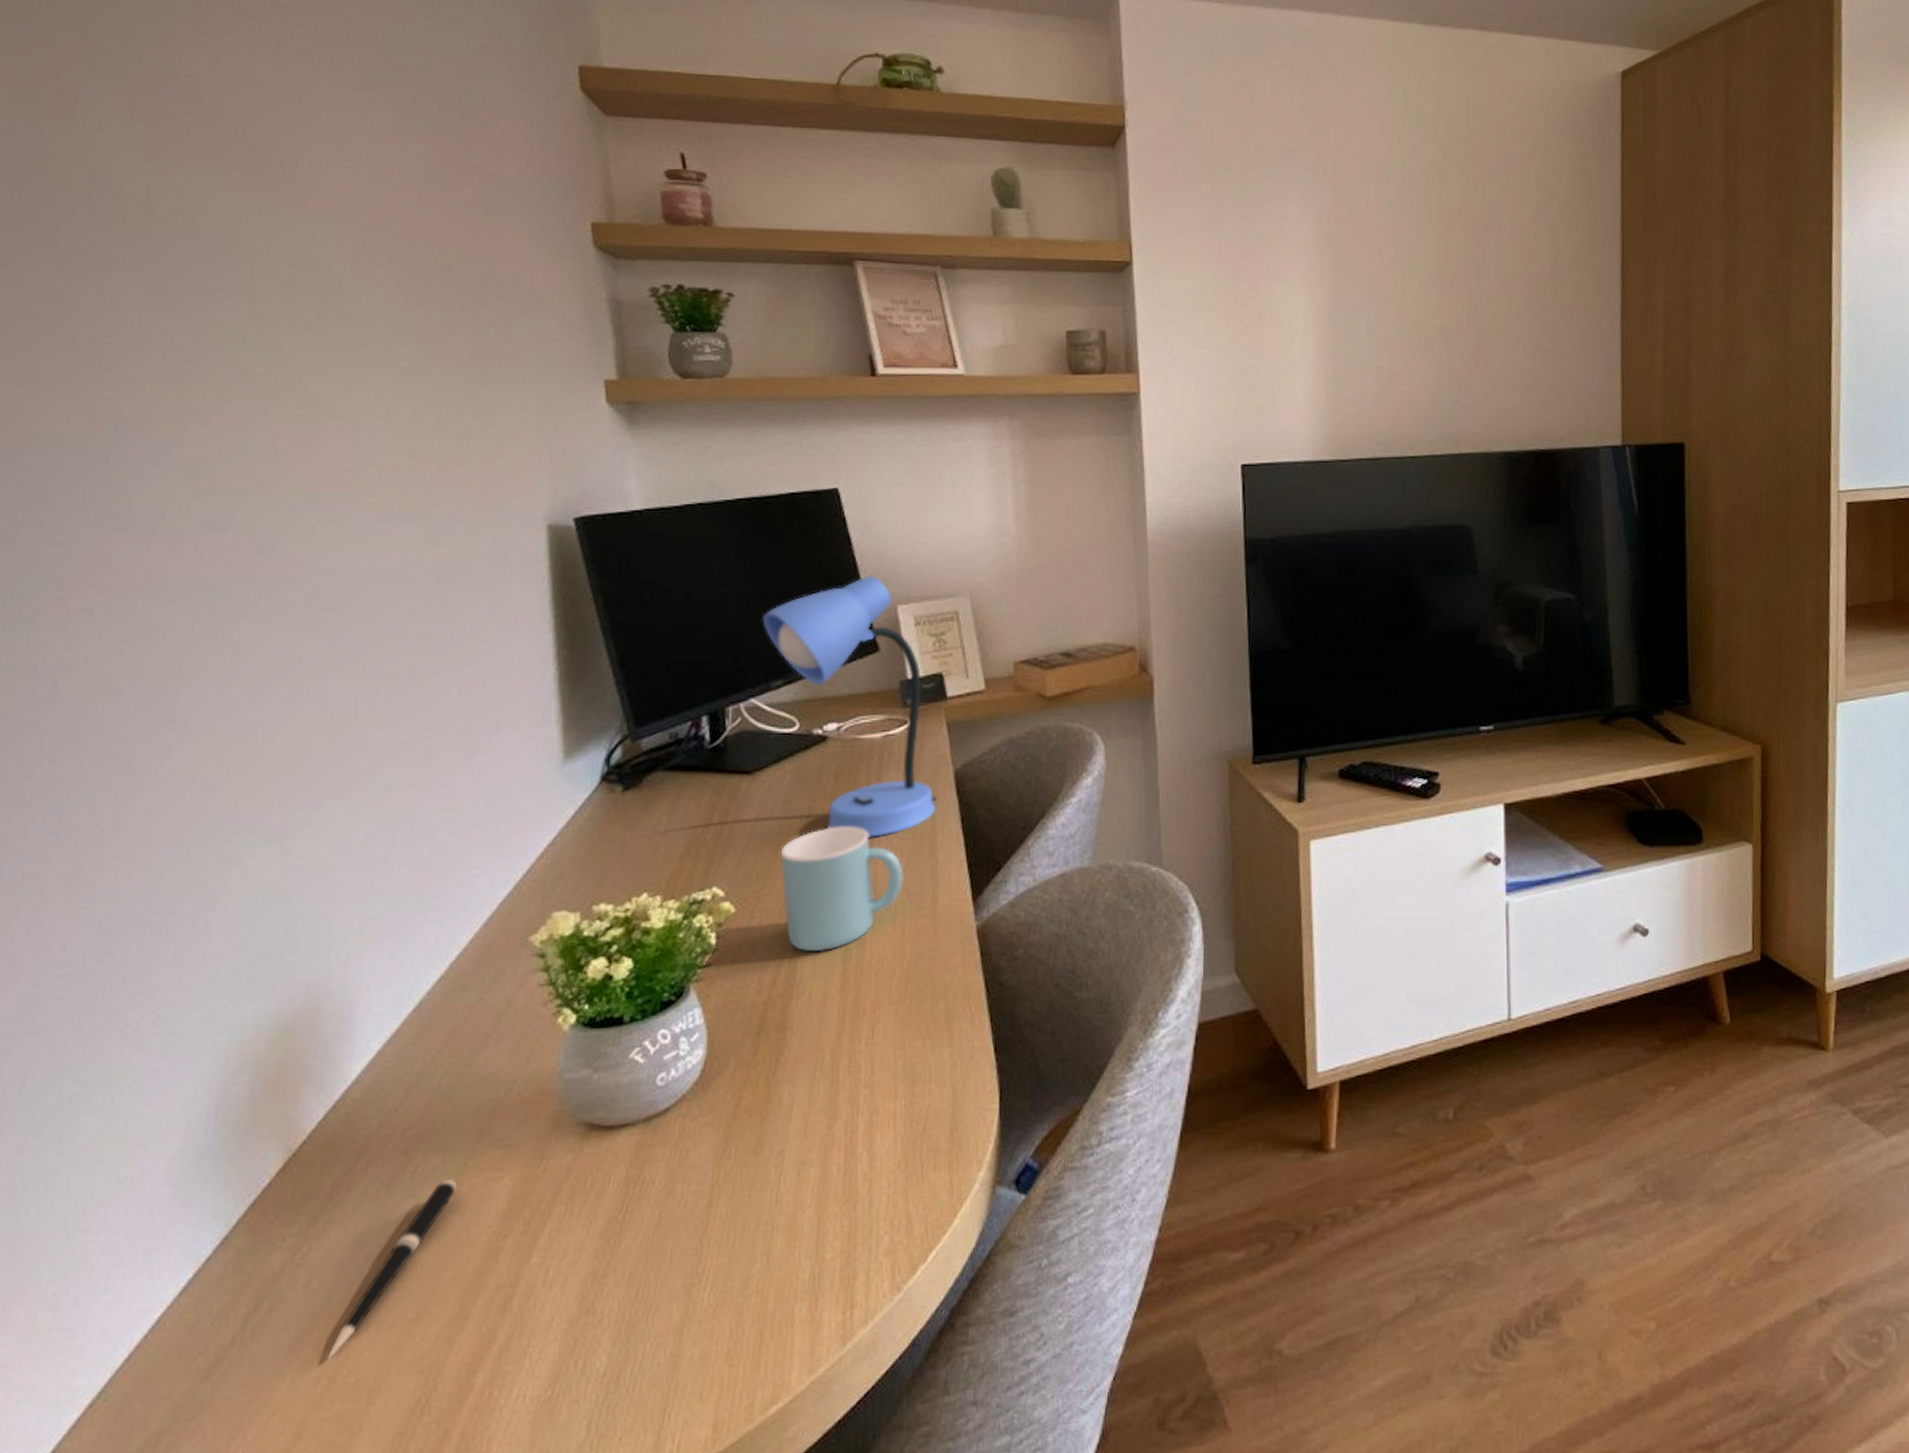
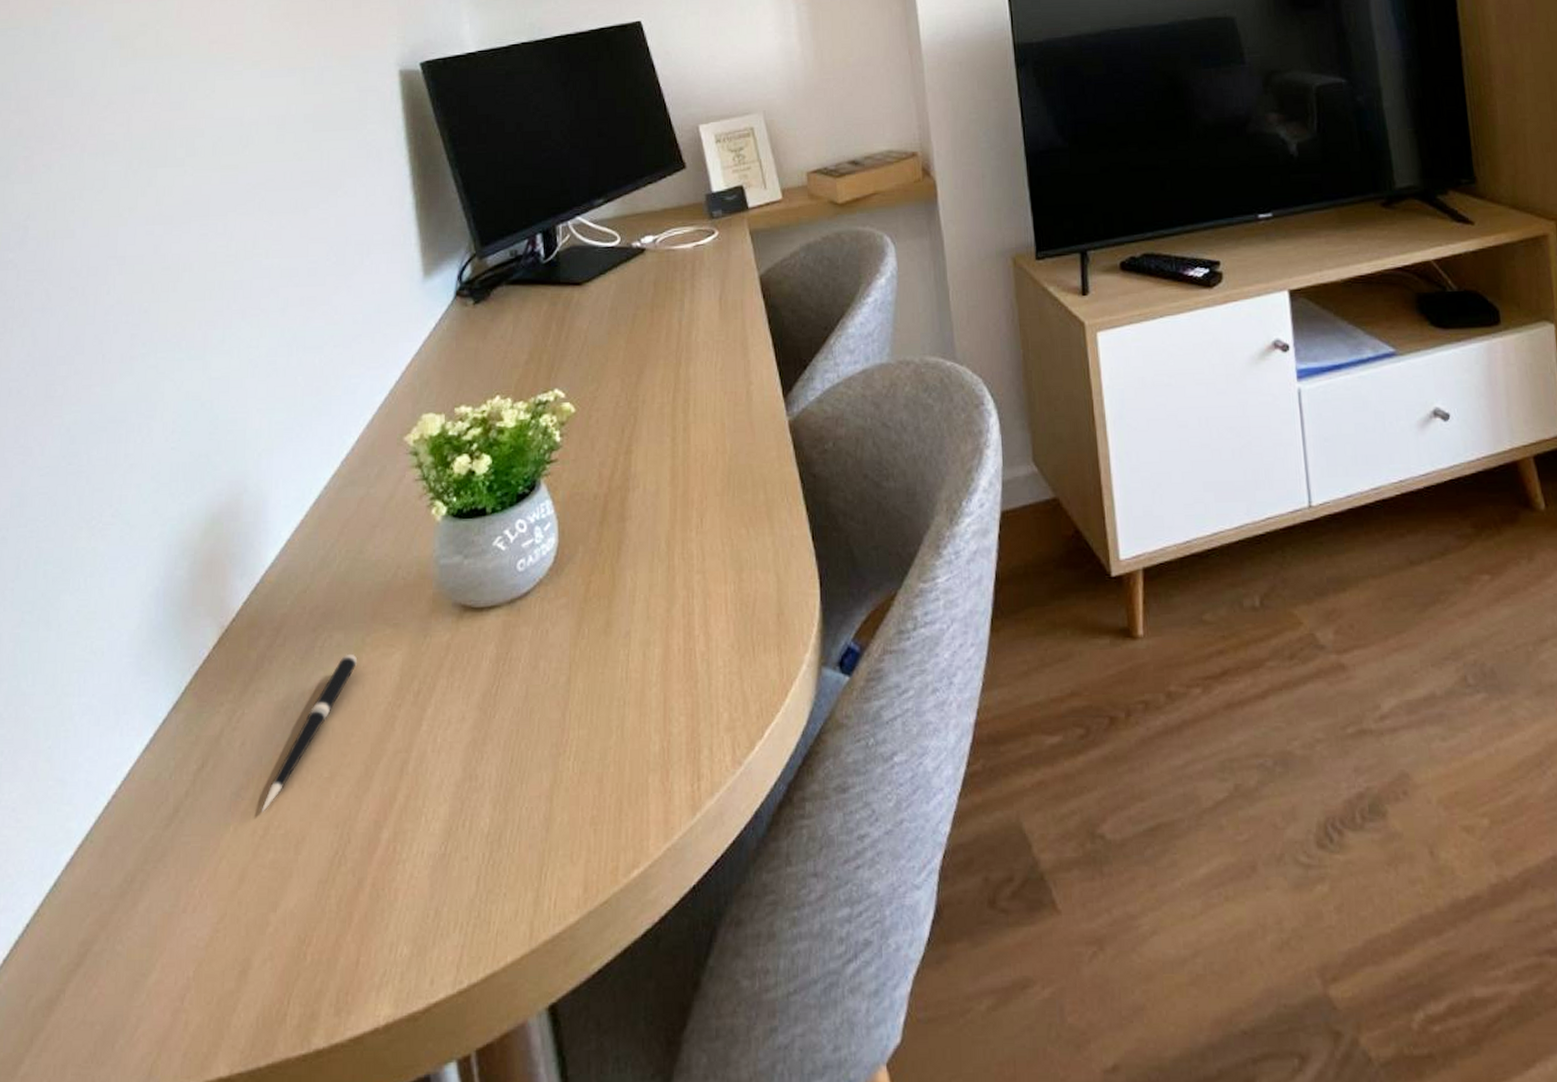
desk lamp: present [762,576,937,838] -> none [583,99,745,341]
mug: present [780,827,905,952] -> none [610,331,721,447]

